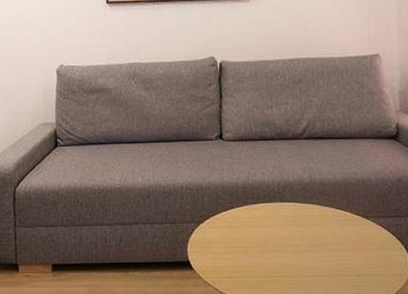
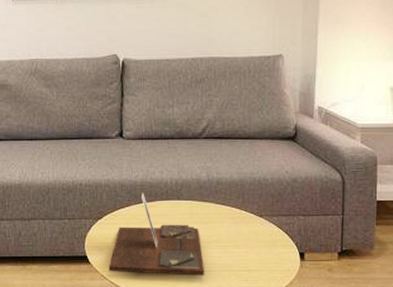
decorative tray: none [212,195,312,281] -> present [108,193,205,276]

